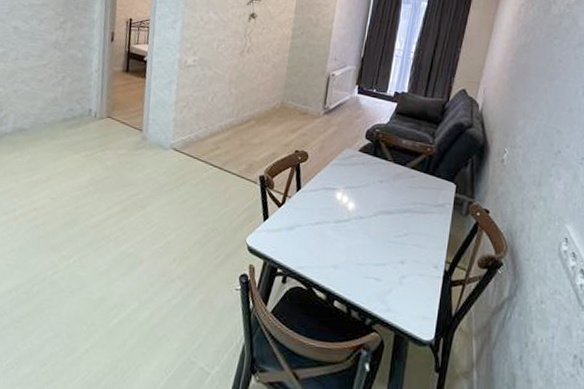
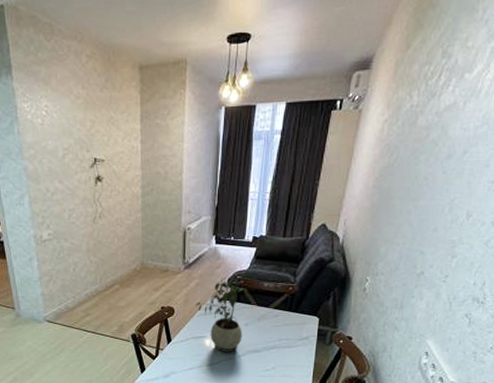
potted plant: none [331,128,383,210] -> present [196,277,245,352]

